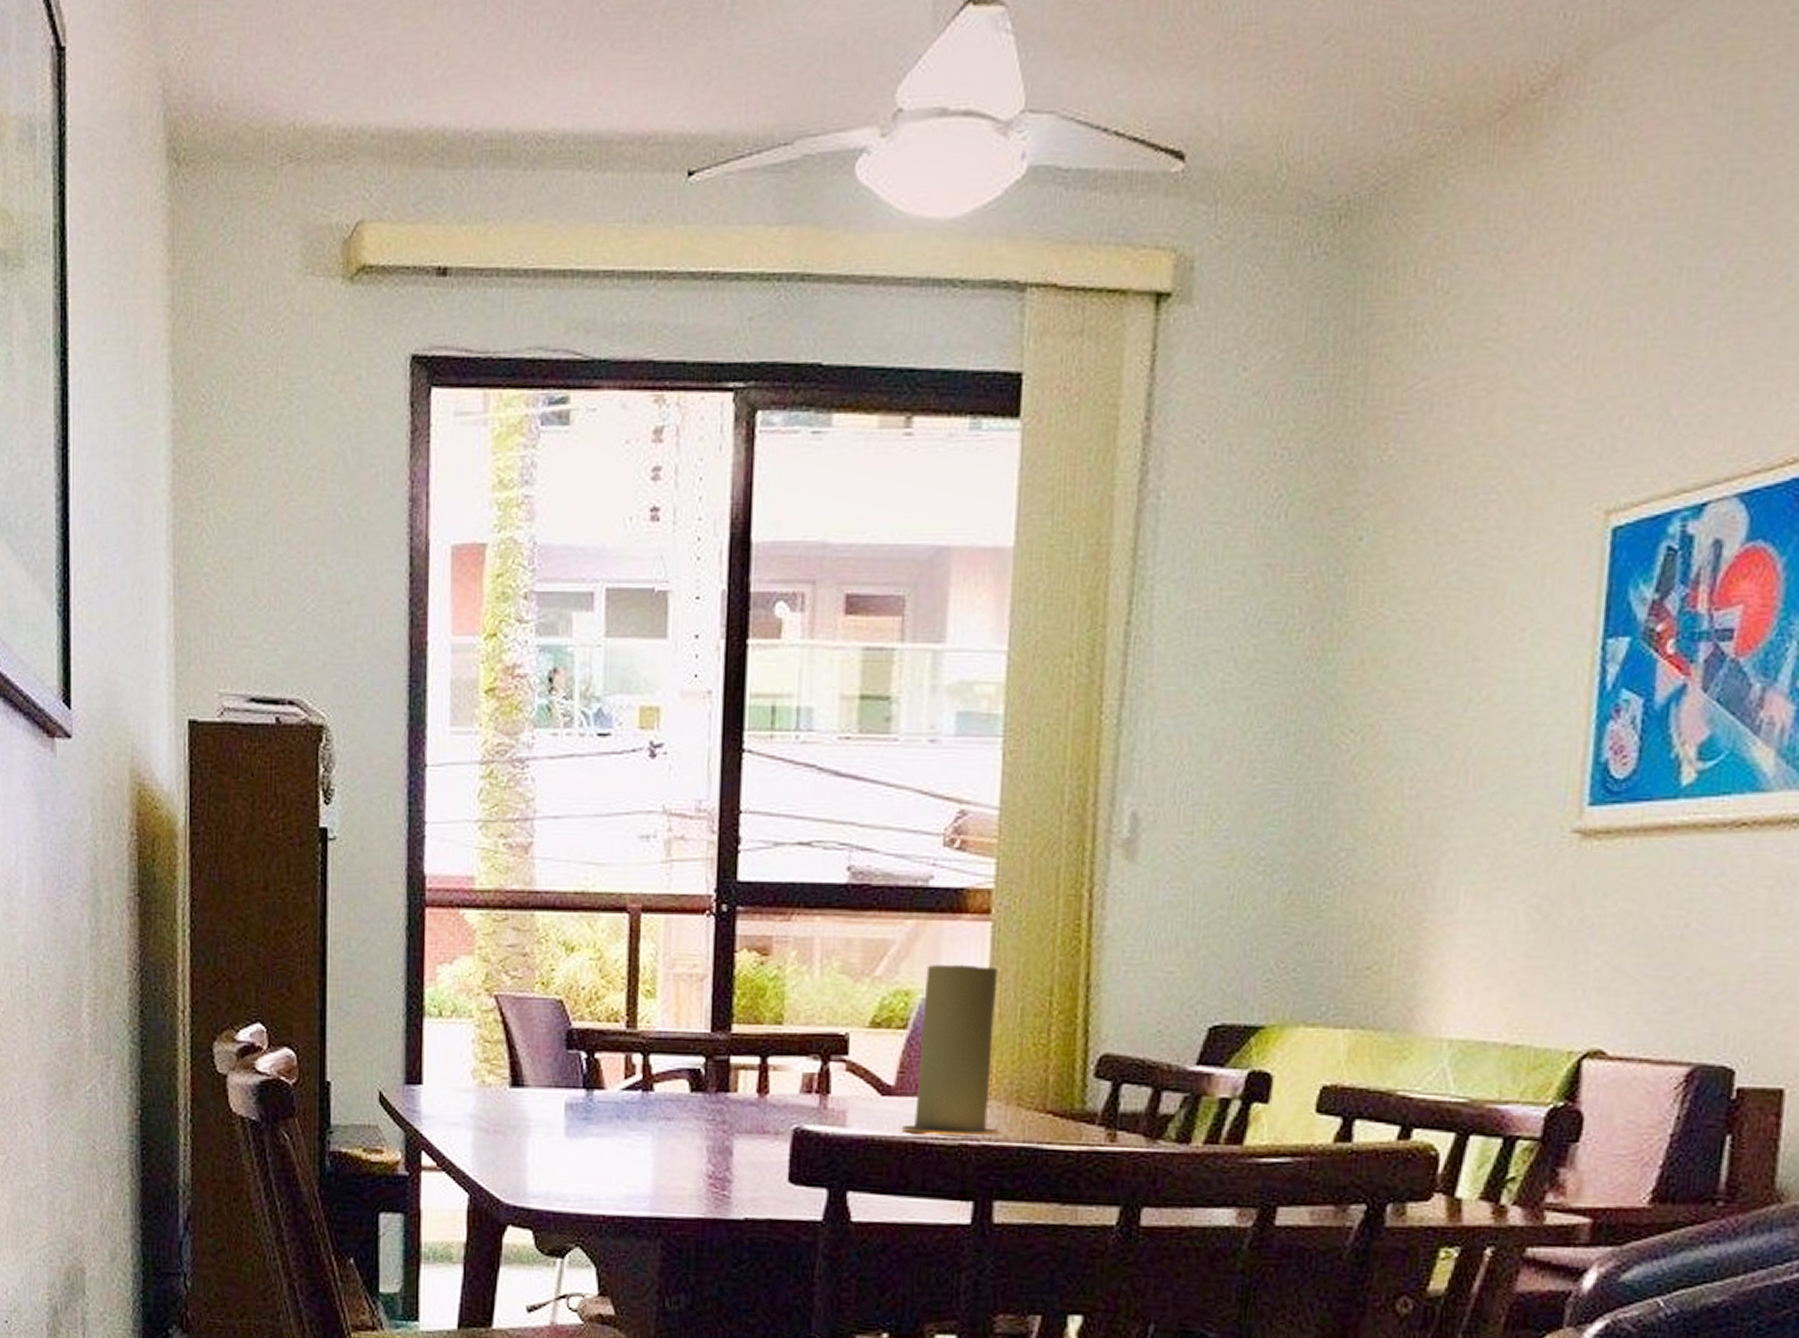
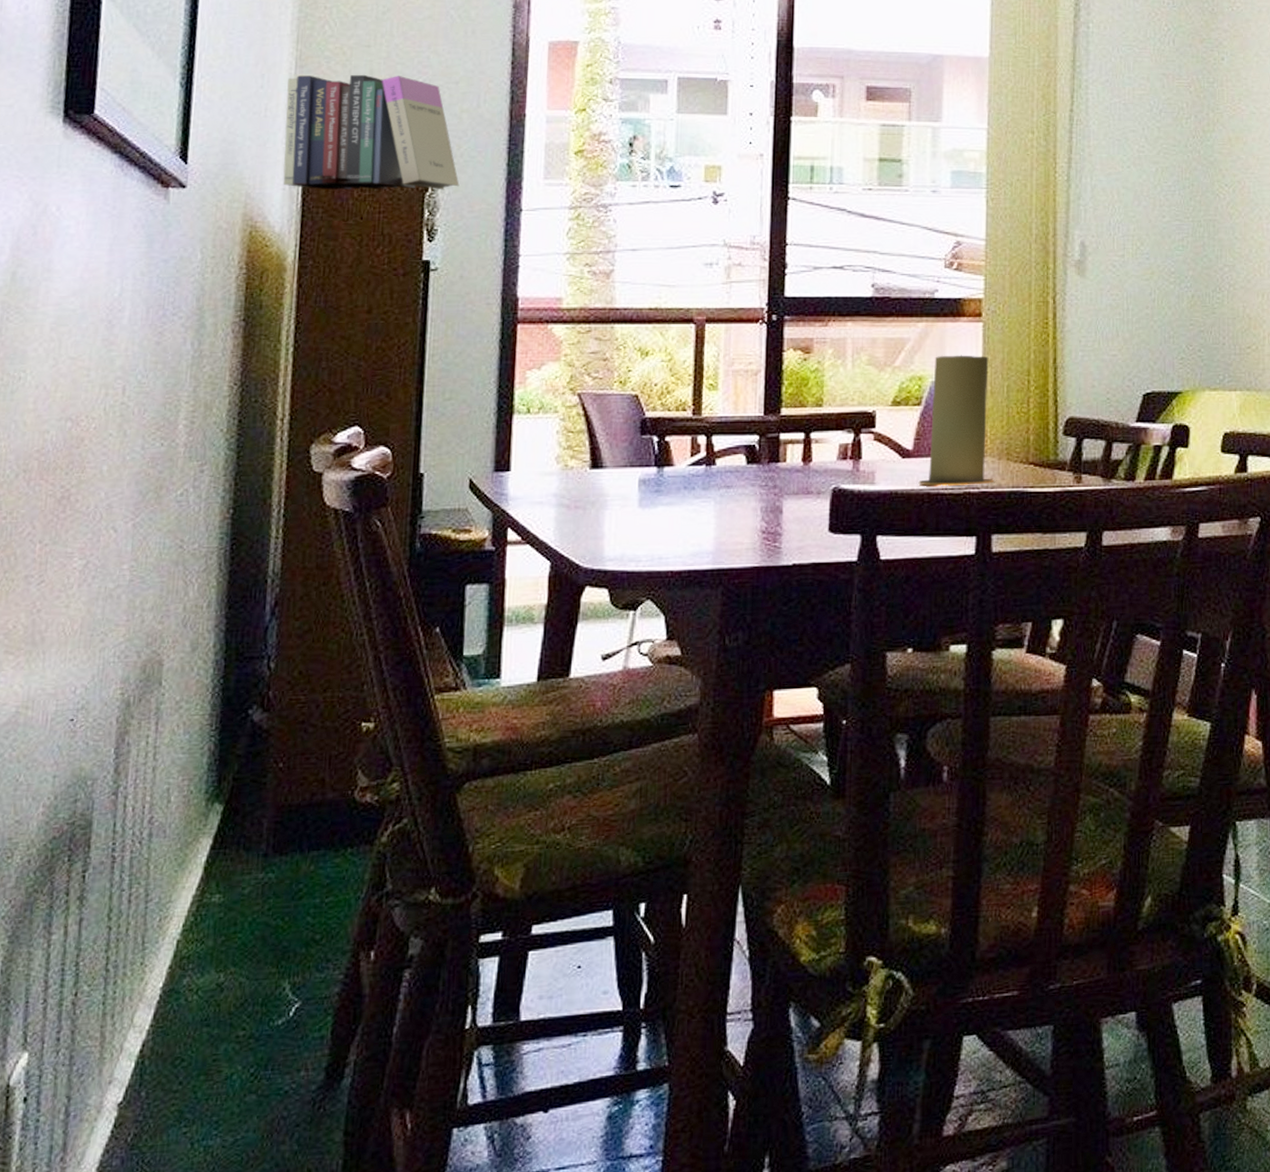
books: none [167,594,356,741] -> present [283,74,460,191]

